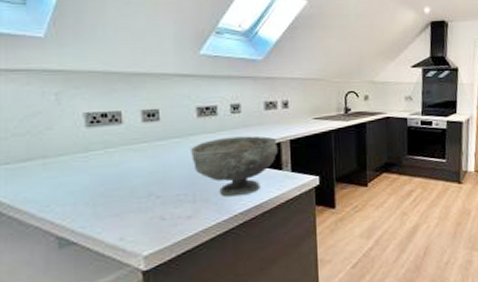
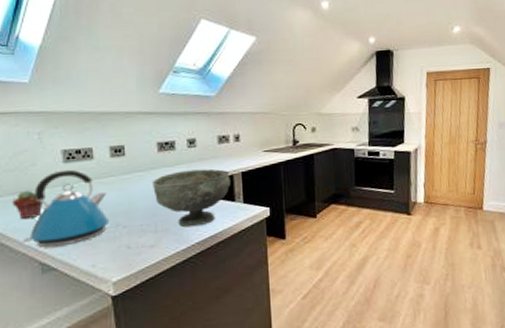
potted succulent: none [22,156,60,188] -> present [12,190,42,219]
kettle: none [34,134,141,220] -> present [22,169,110,248]

